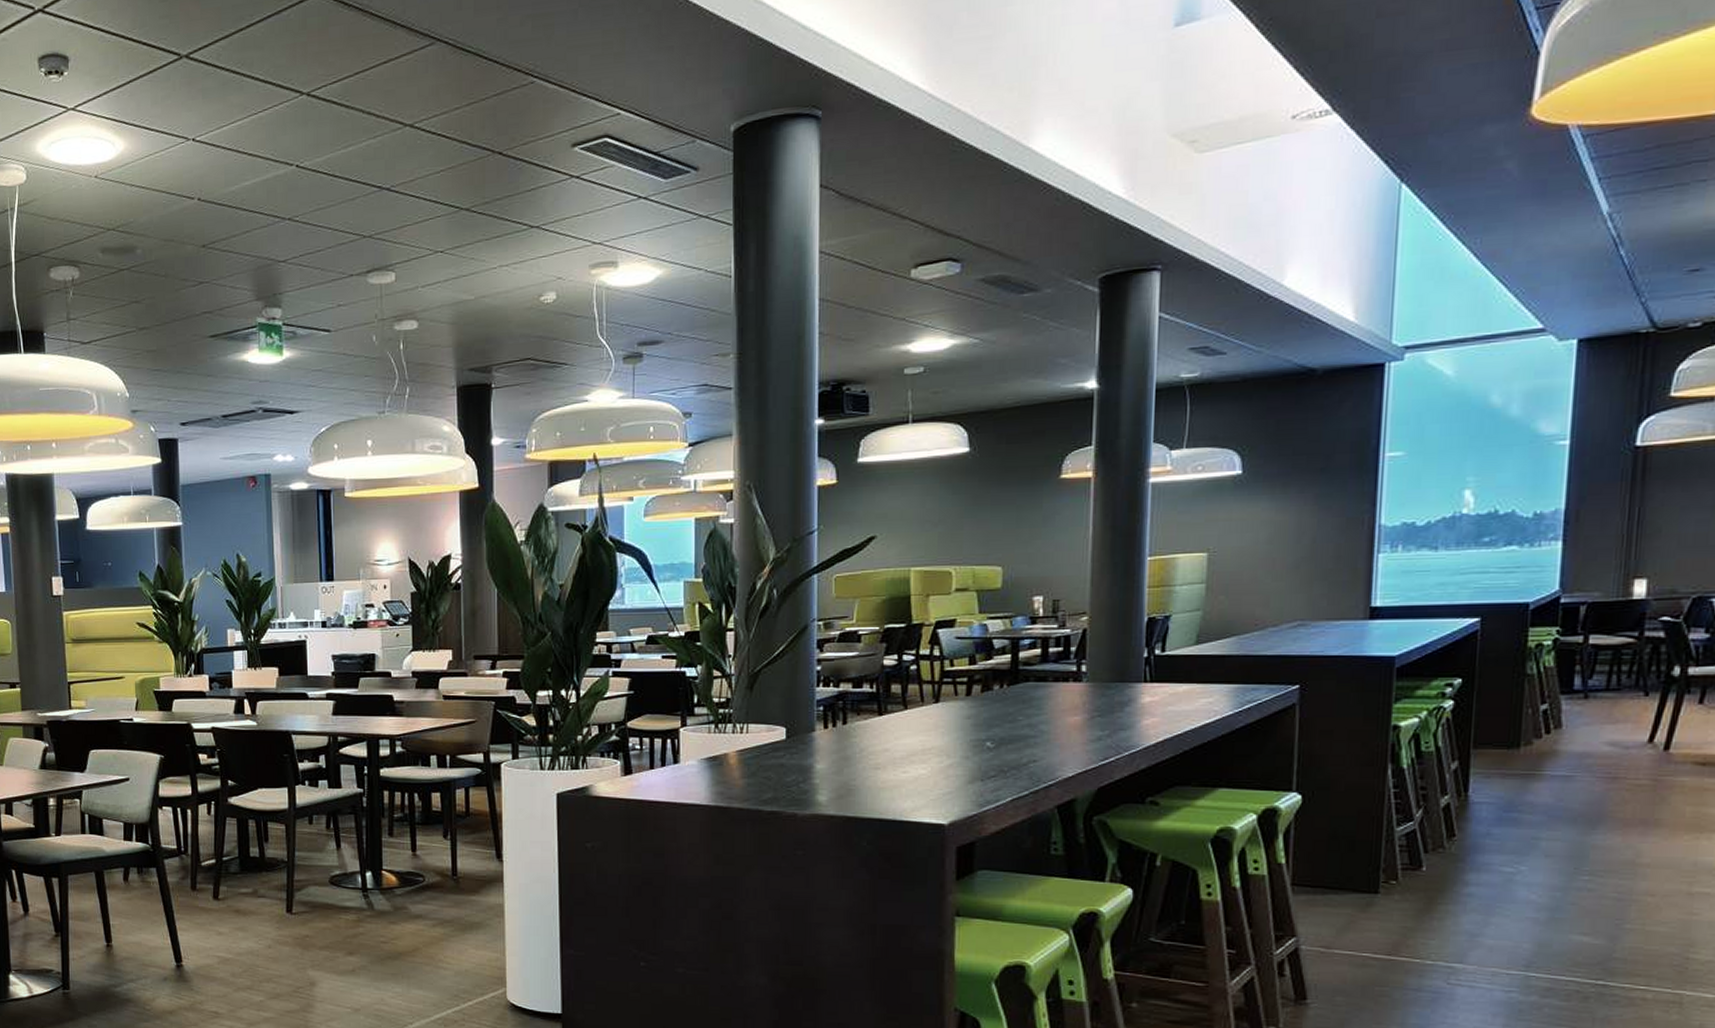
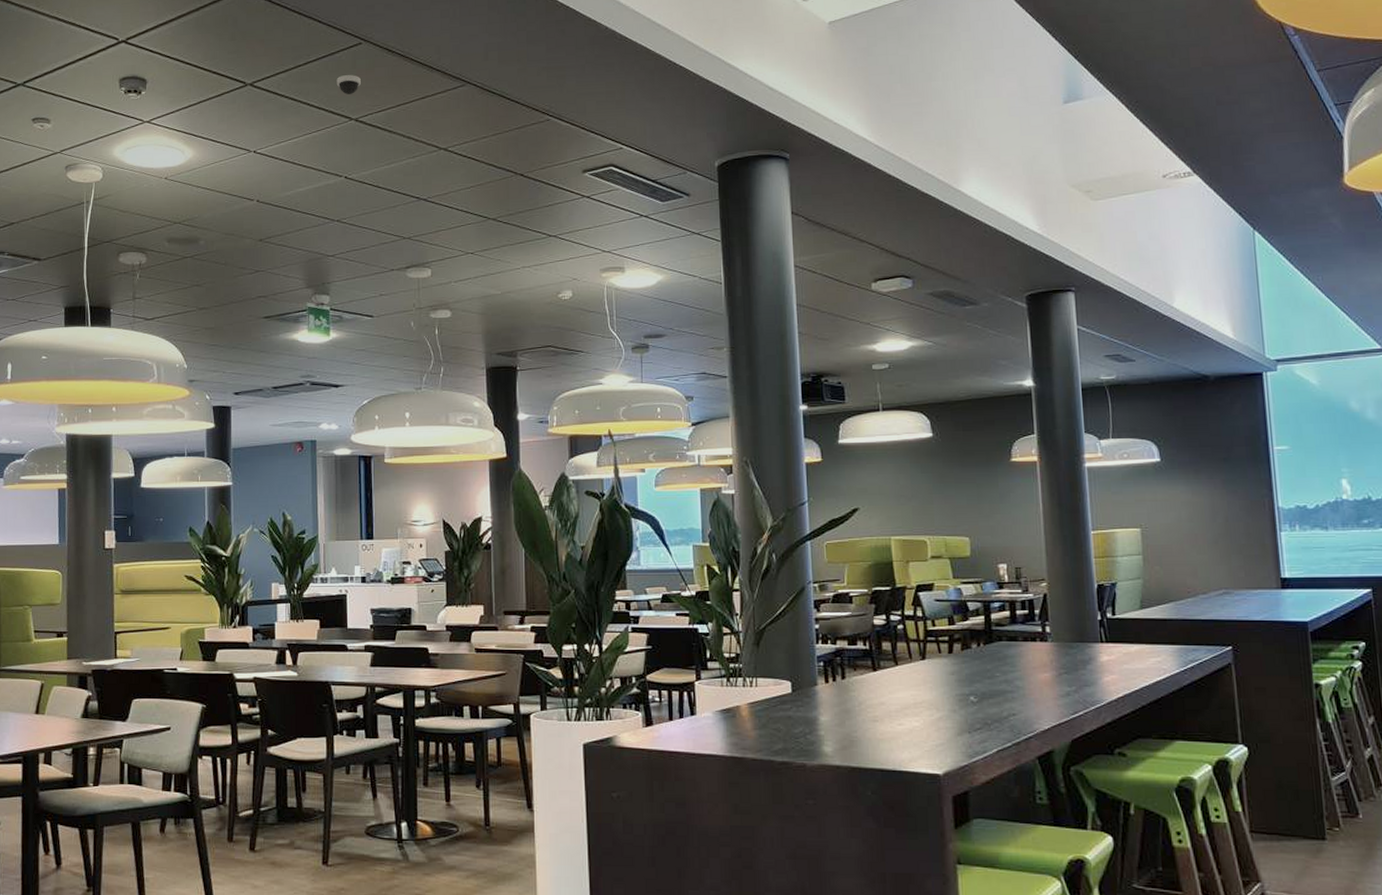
dome security camera: none [284,37,313,63] -> present [336,75,361,94]

